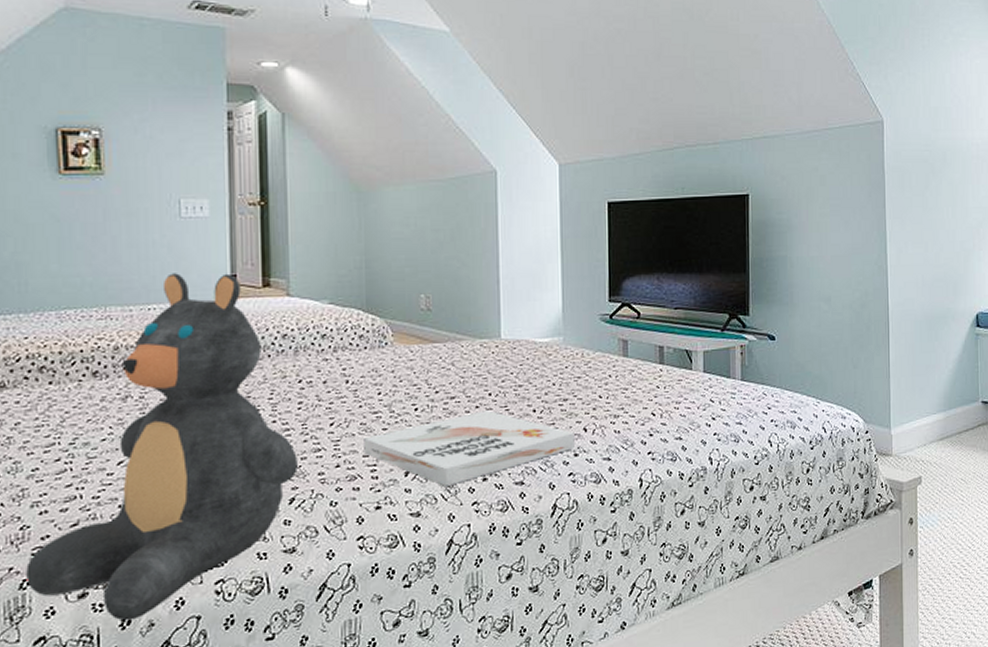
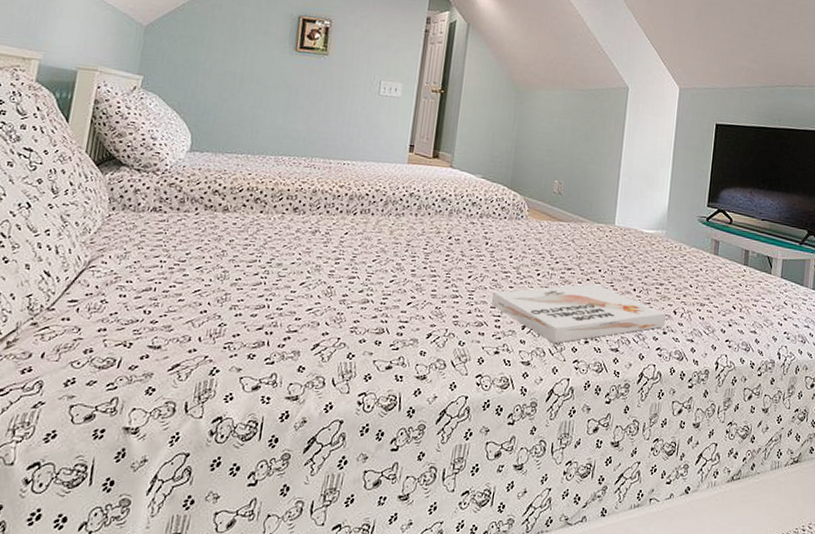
stuffed animal: present [26,273,298,621] -> none [216,138,439,415]

